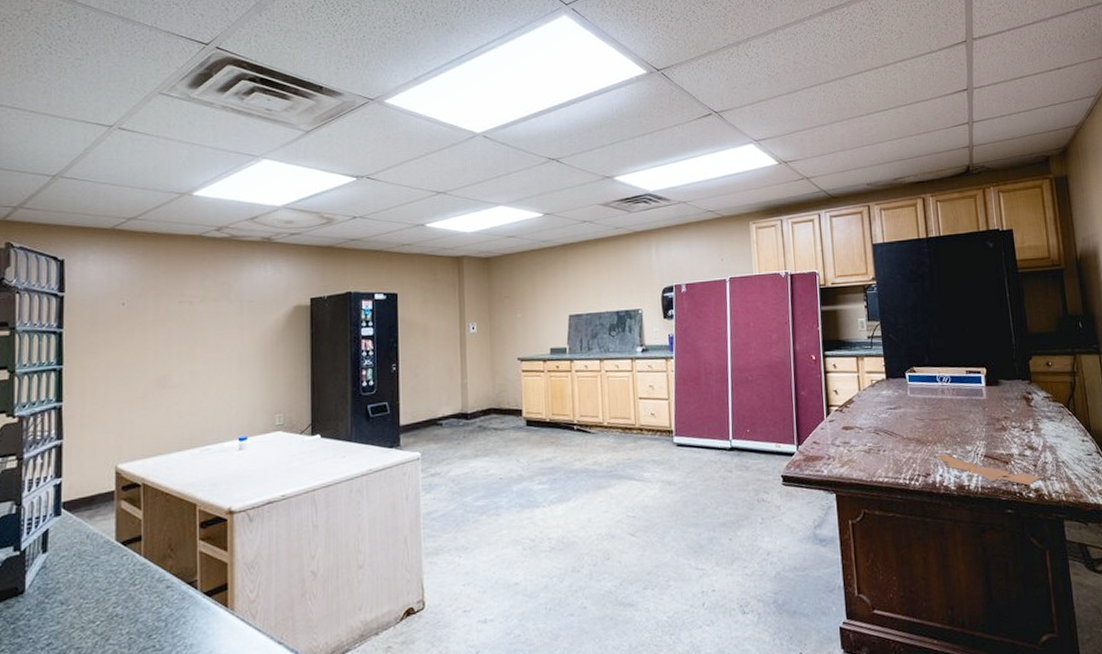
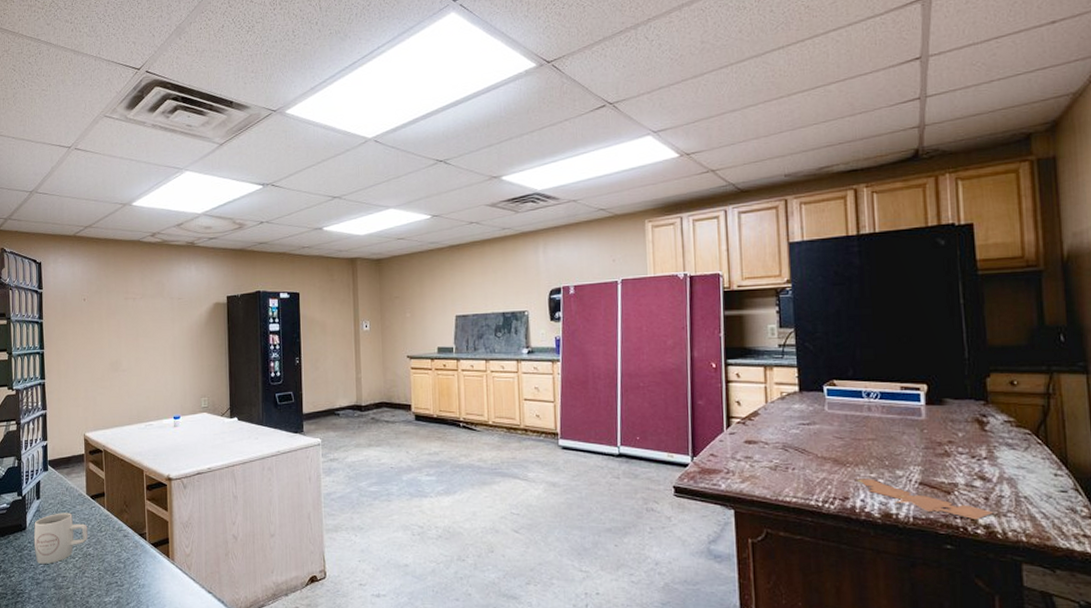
mug: none [35,565,116,636] -> present [33,513,89,564]

